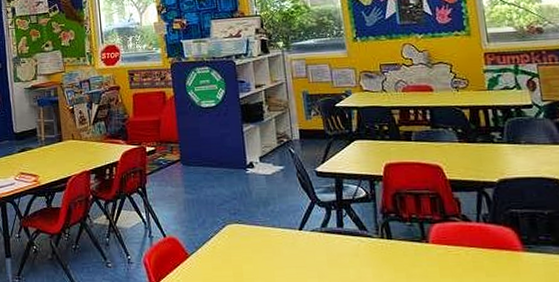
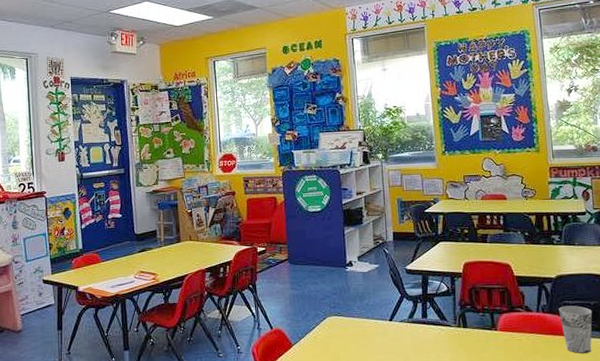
cup: none [504,215,549,272] -> present [559,305,593,353]

